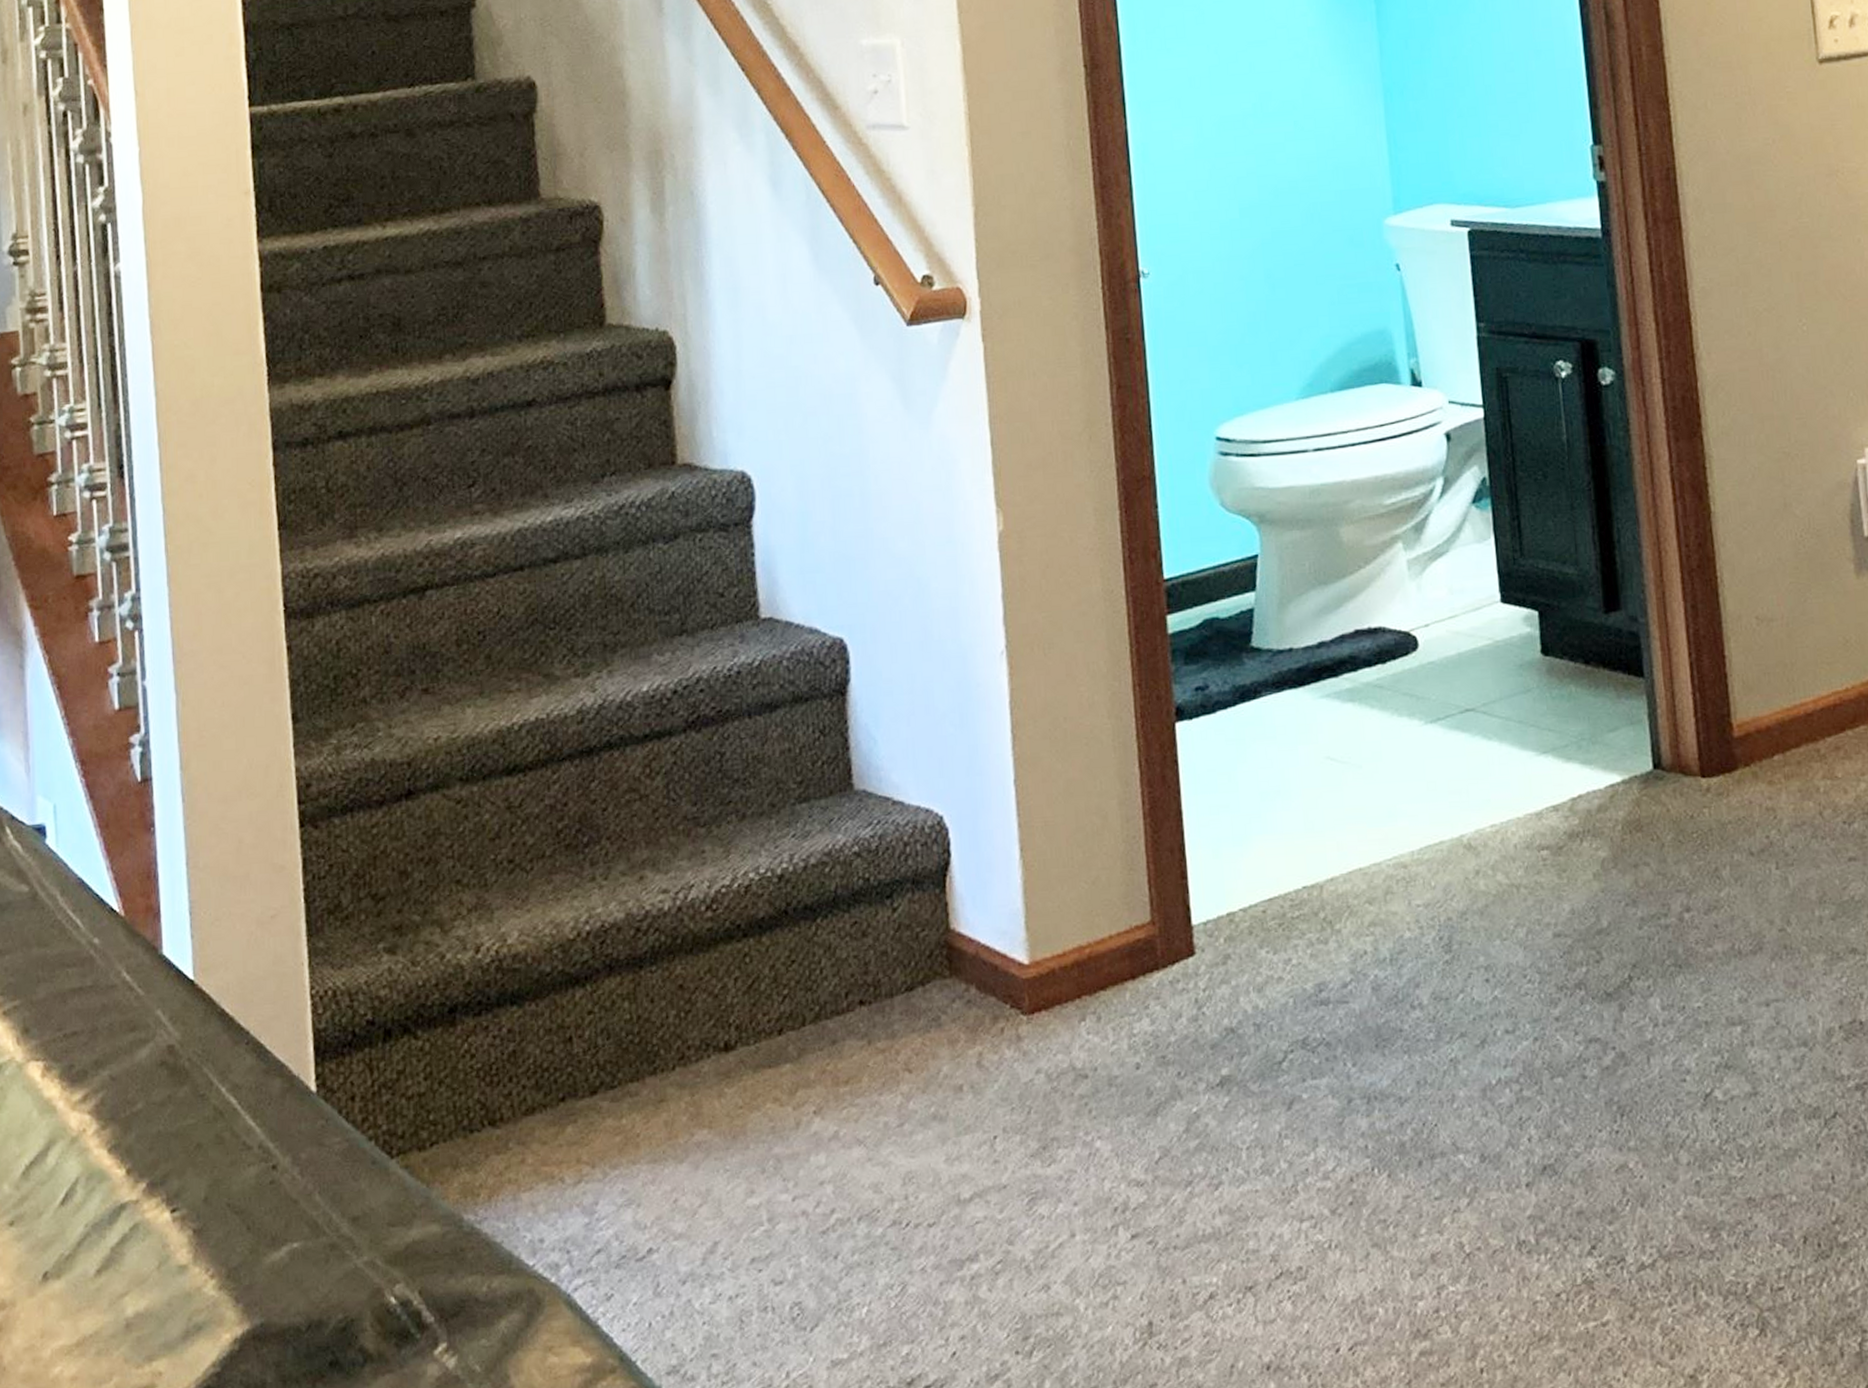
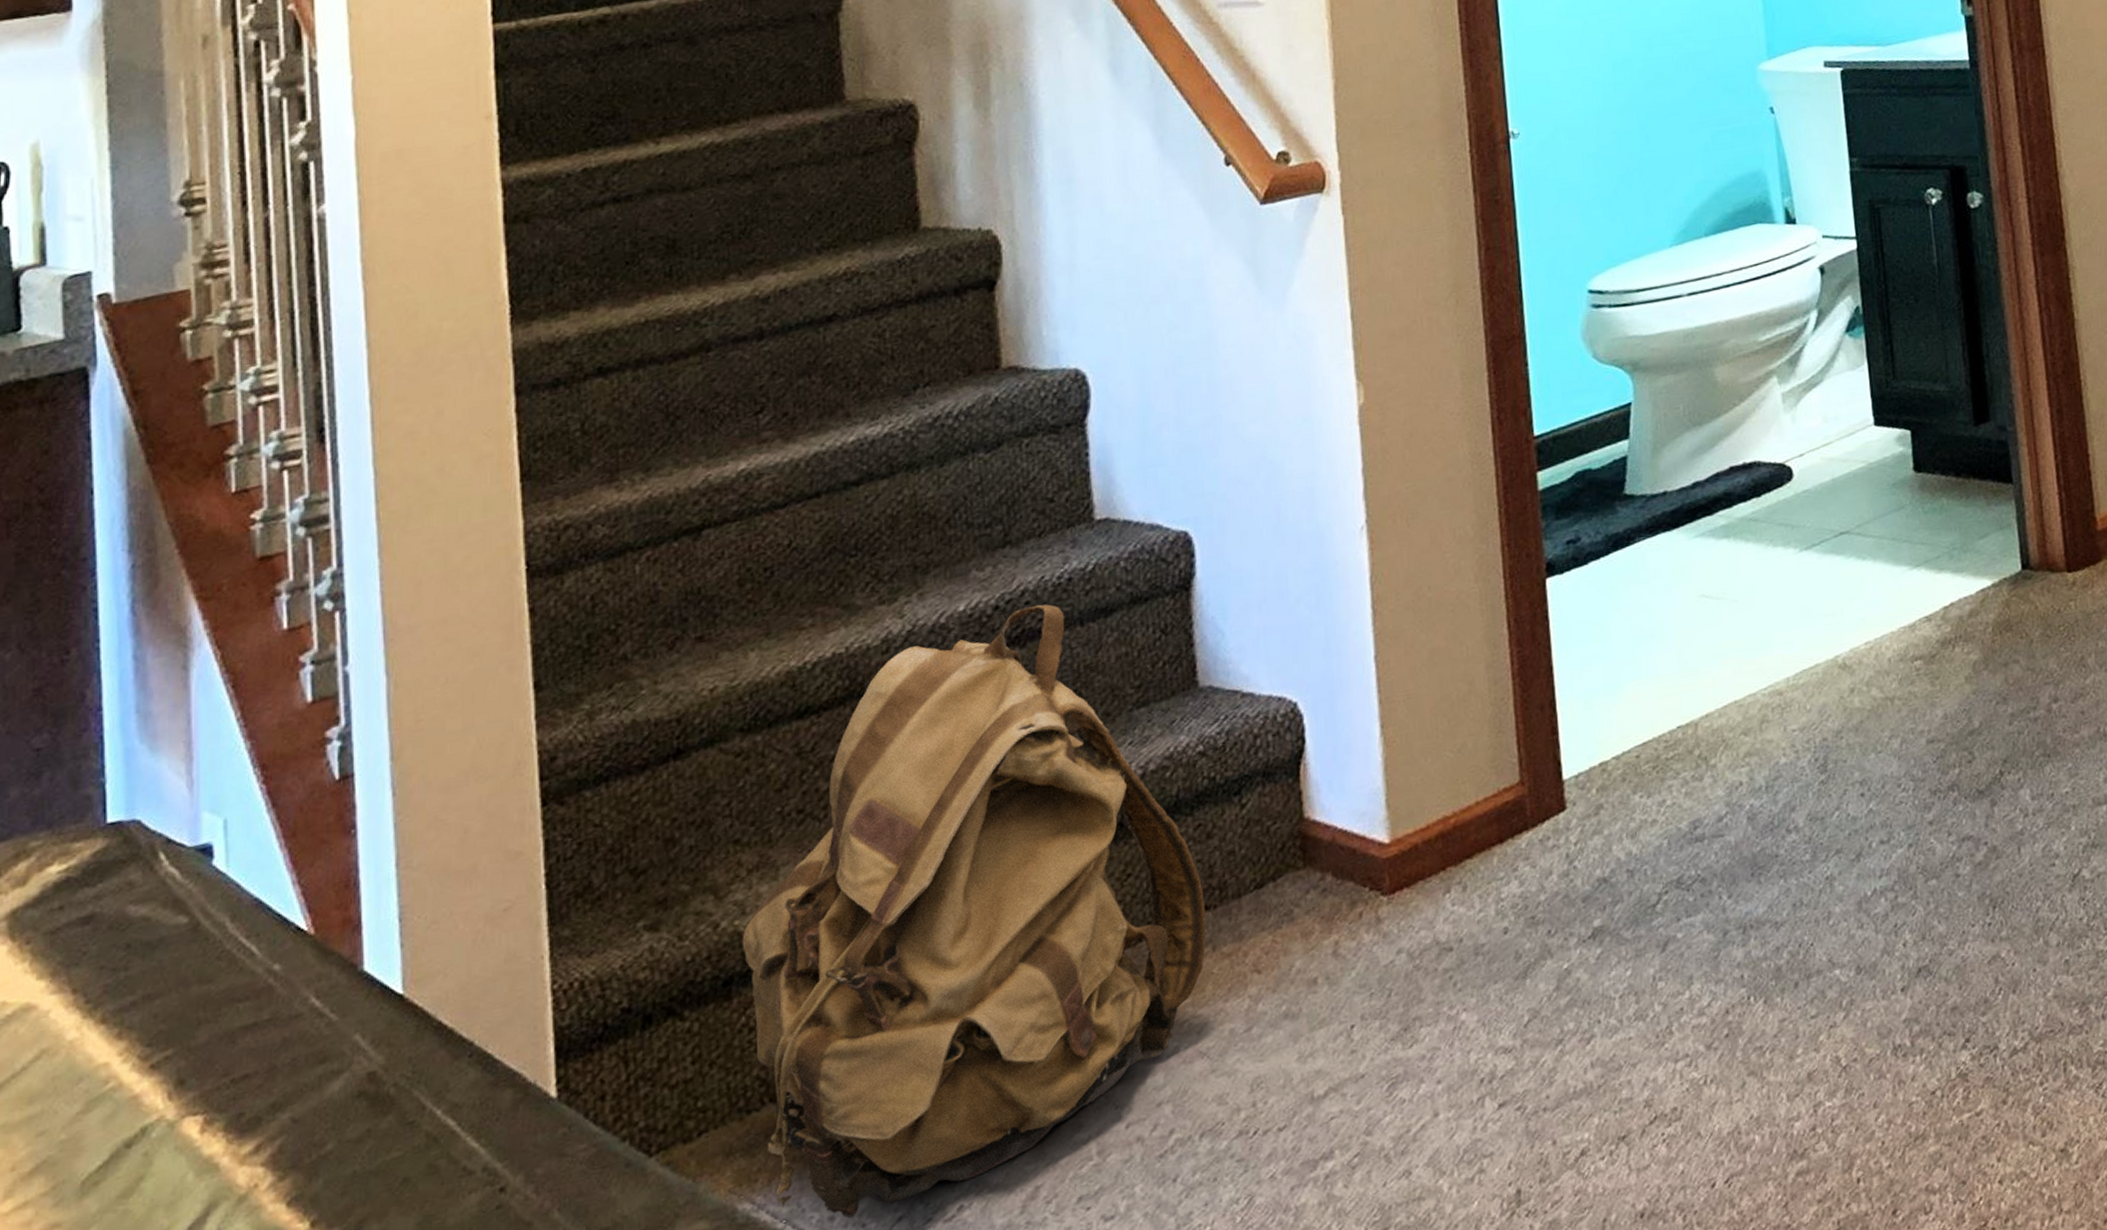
backpack: none [464,693,862,1244] -> present [742,604,1206,1219]

